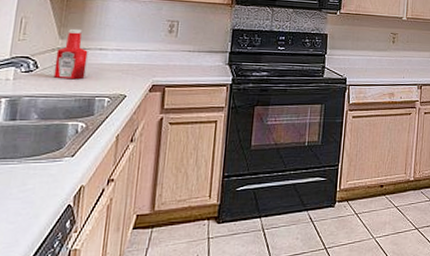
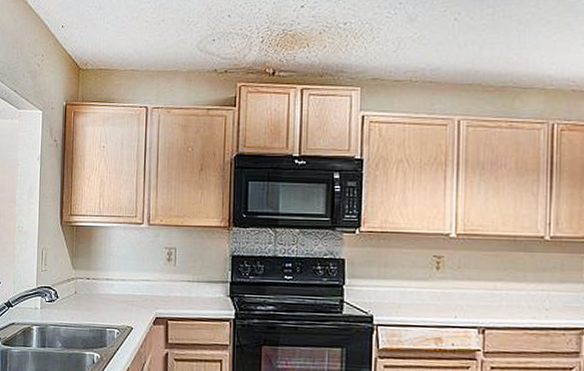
ketchup bottle: present [53,28,88,80] -> none [71,258,97,310]

